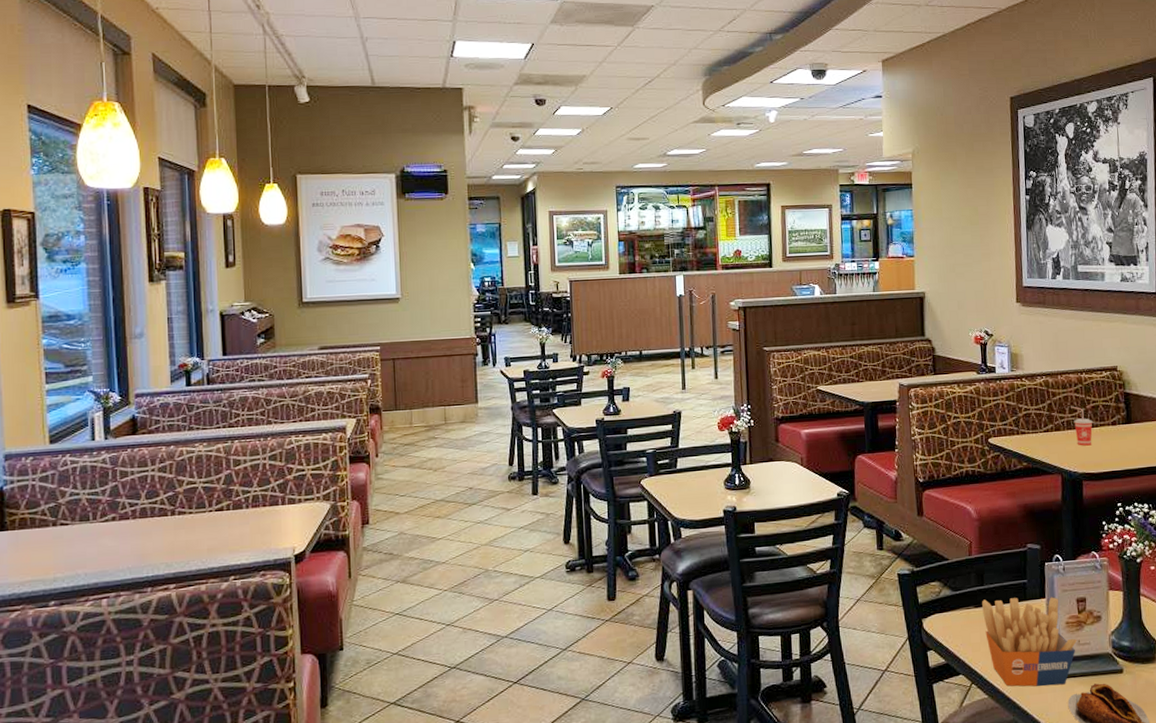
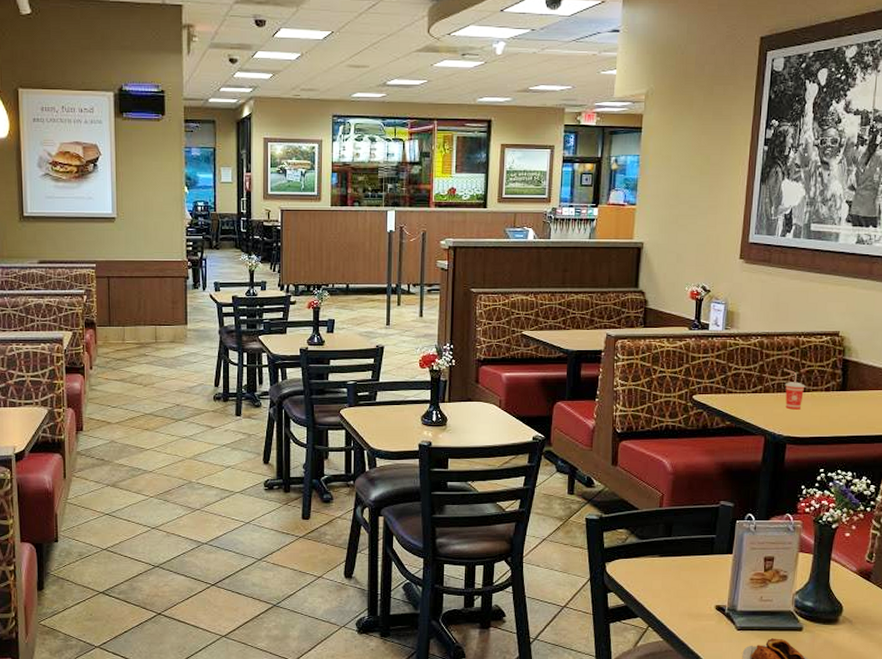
french fries: present [982,597,1078,687] -> none [667,550,760,636]

